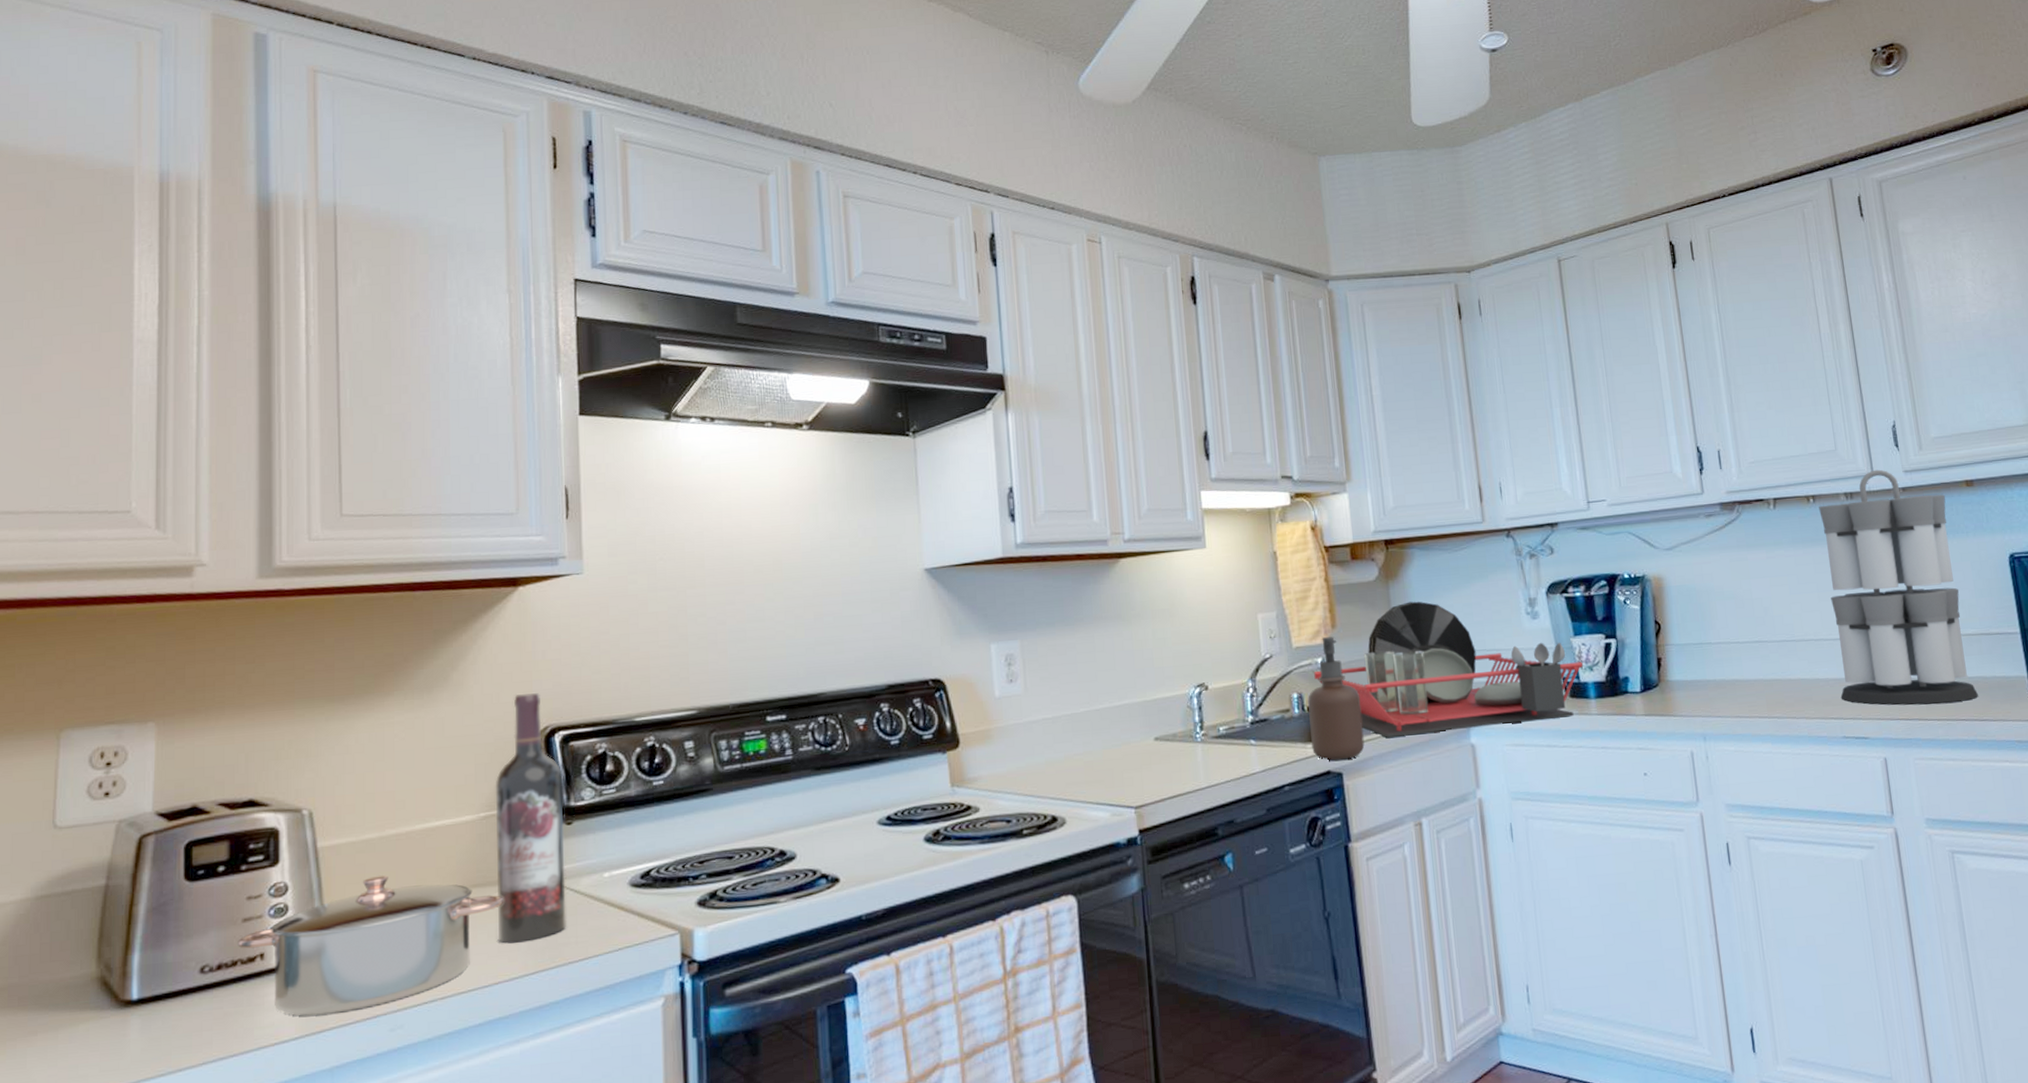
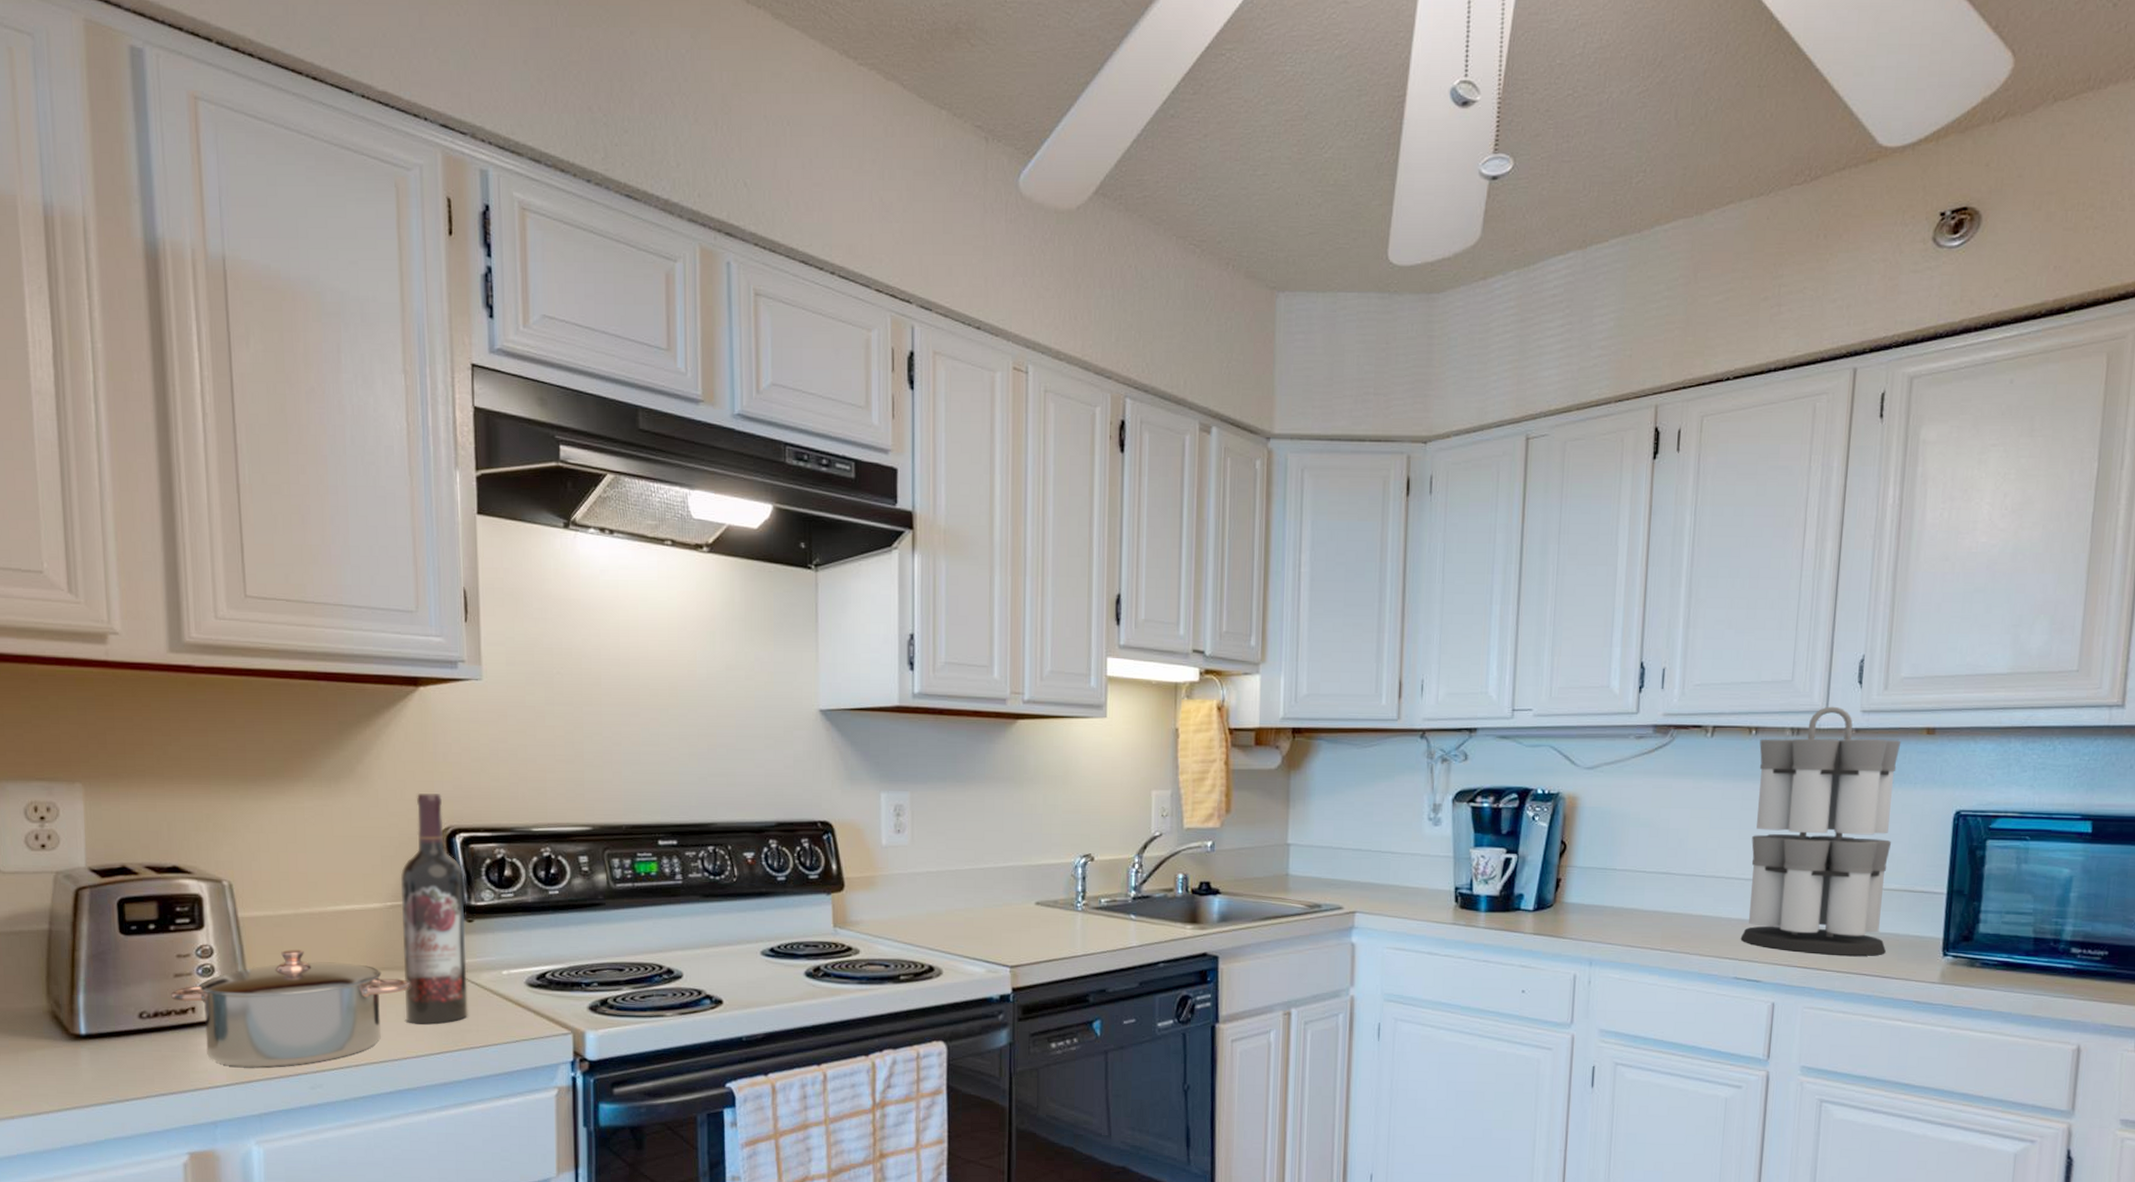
soap dispenser: present [1308,637,1365,761] -> none [1191,821,1246,944]
dish rack: present [1314,601,1583,738] -> none [1202,794,1478,928]

